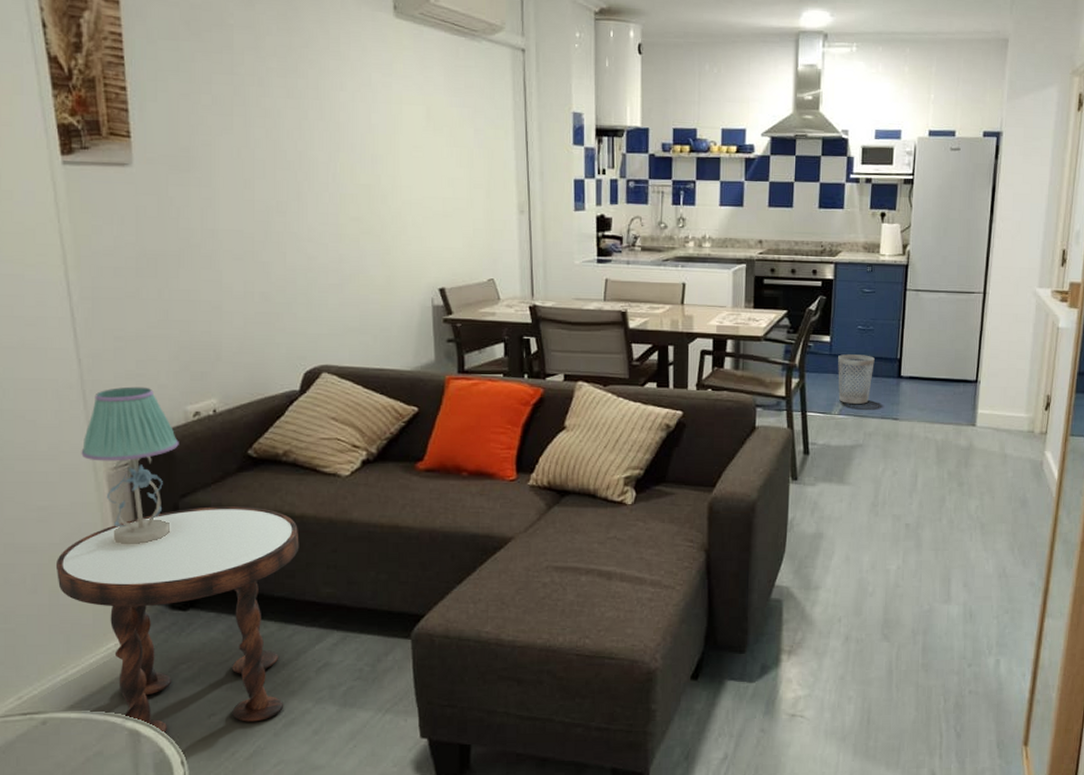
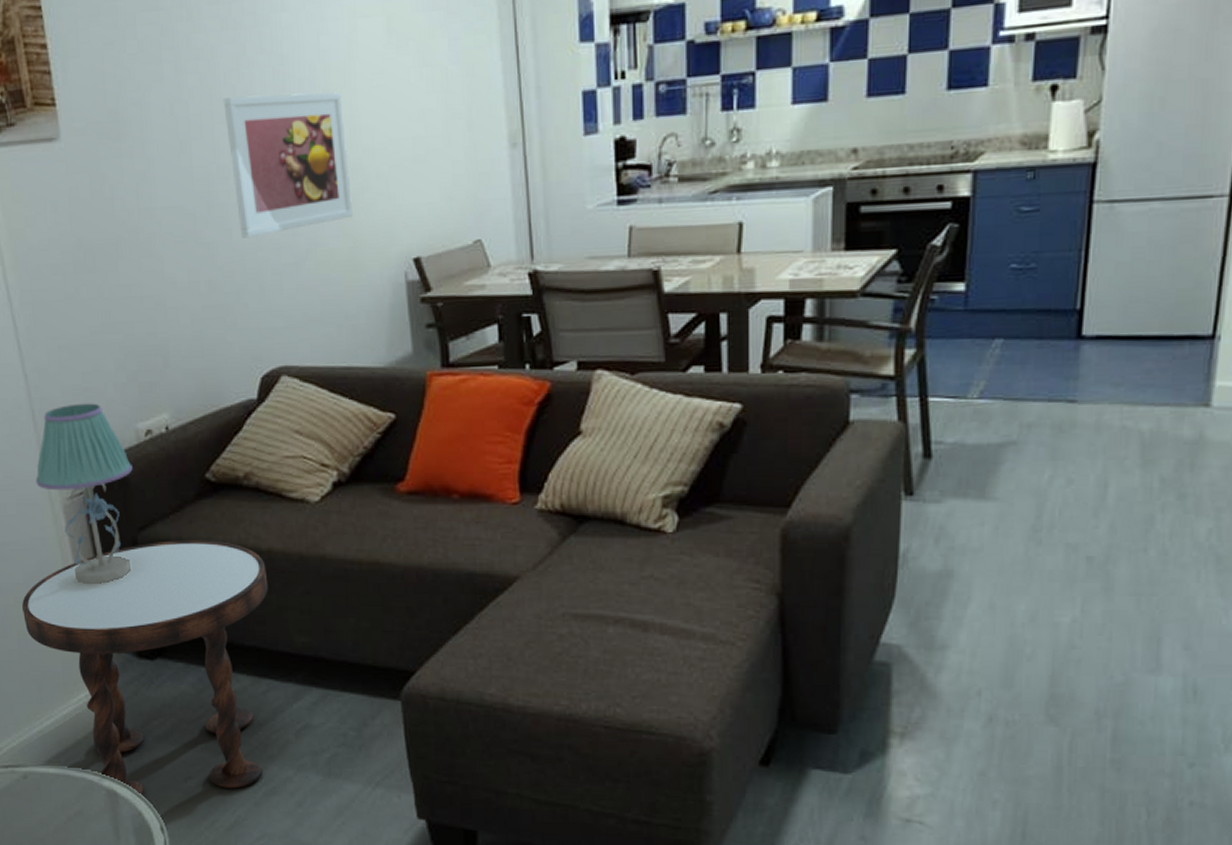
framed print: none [285,150,391,261] -> present [223,92,353,238]
wastebasket: present [838,354,875,404] -> none [977,307,1038,382]

